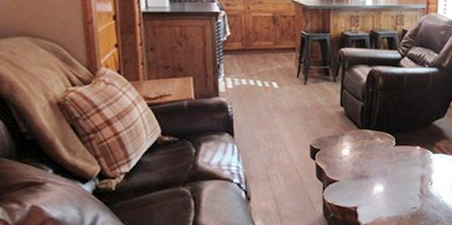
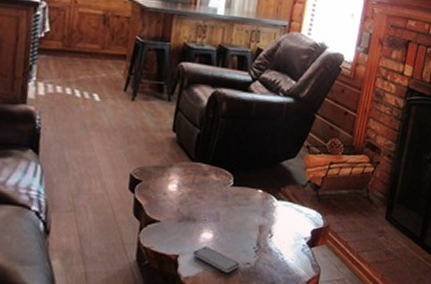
smartphone: none [369,197,409,217] -> present [193,246,241,273]

